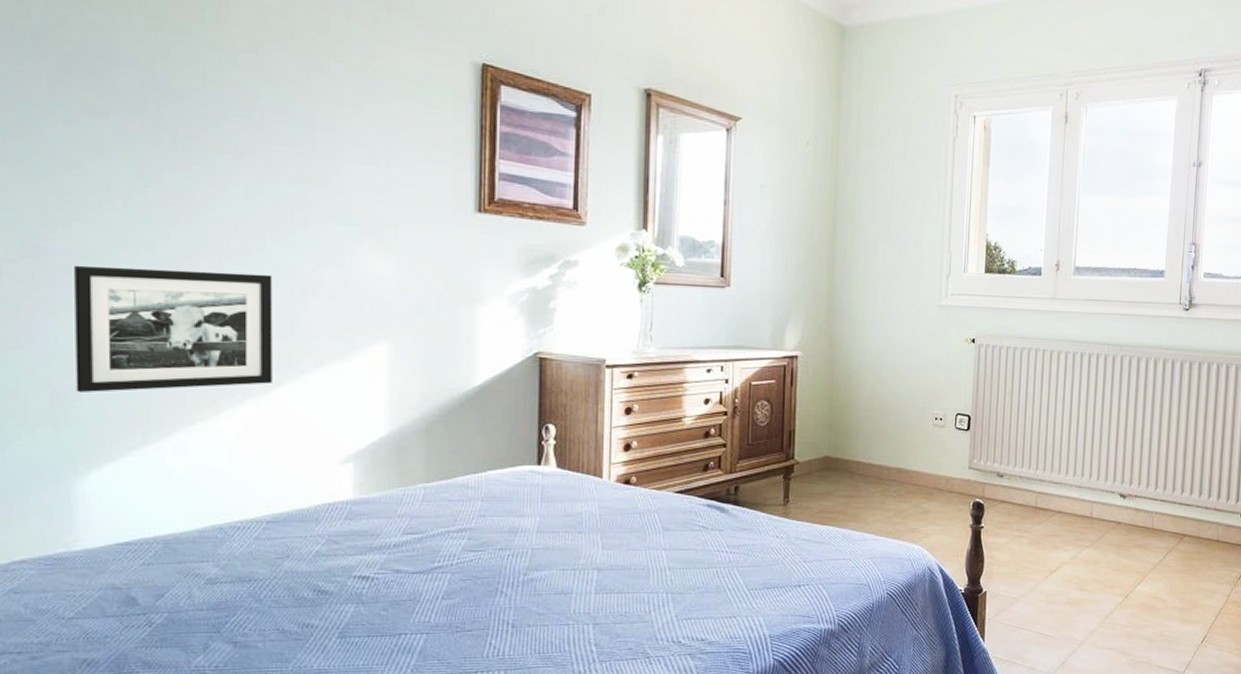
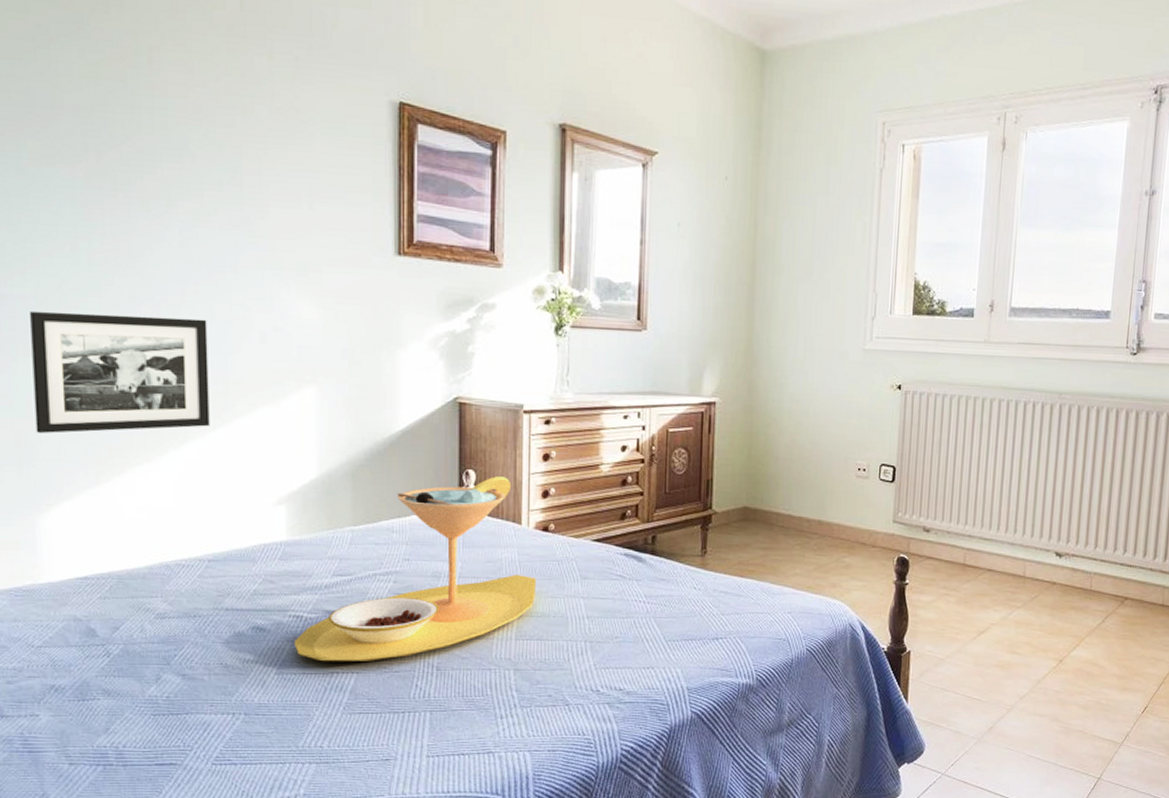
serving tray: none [359,430,617,624] -> present [294,476,536,662]

